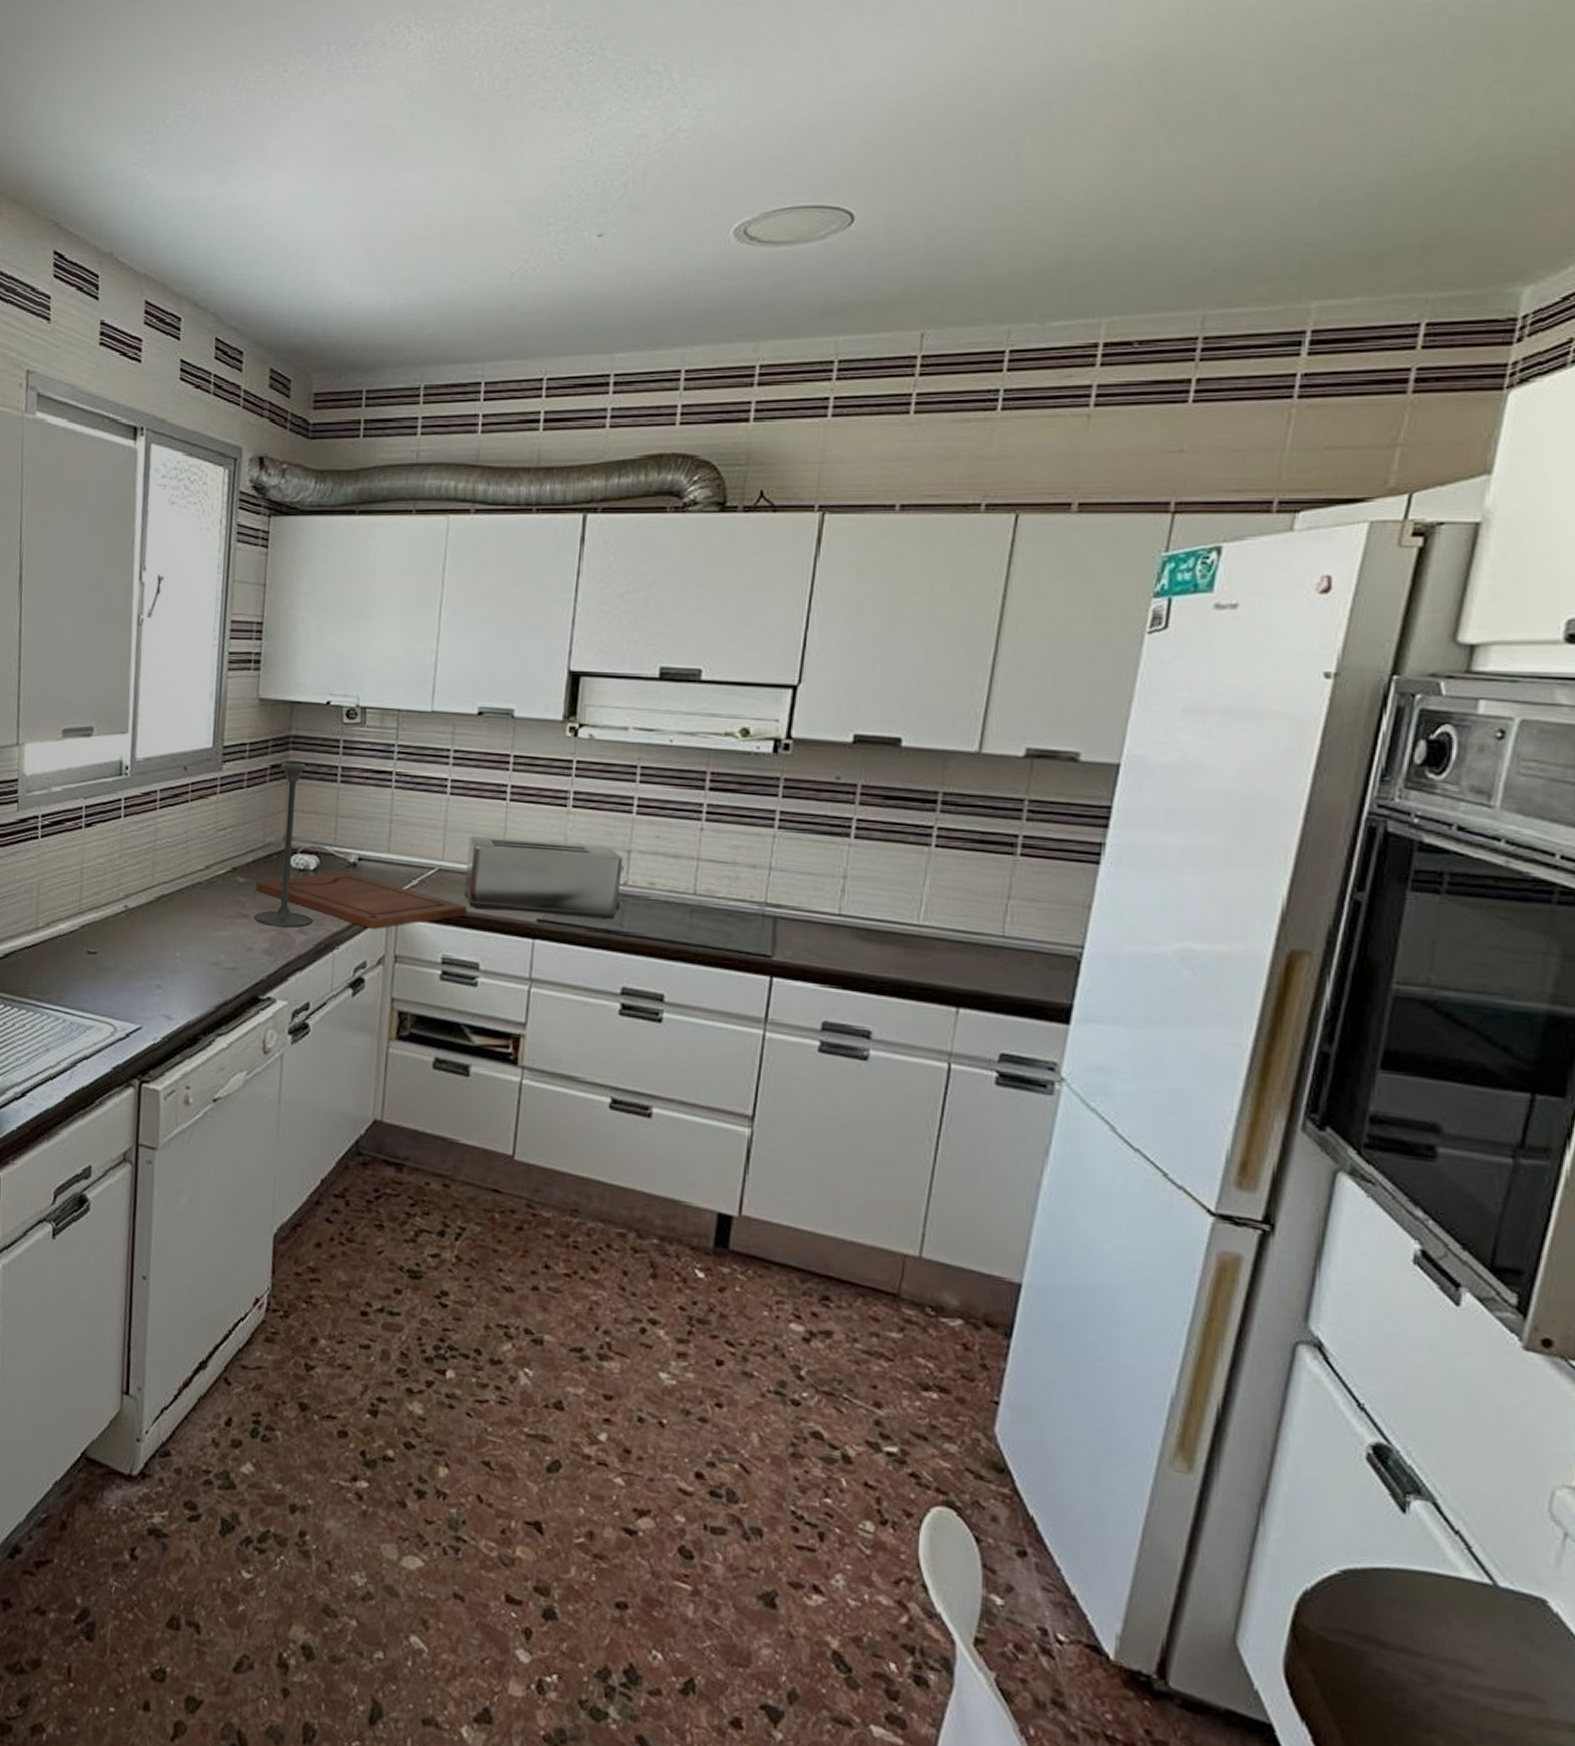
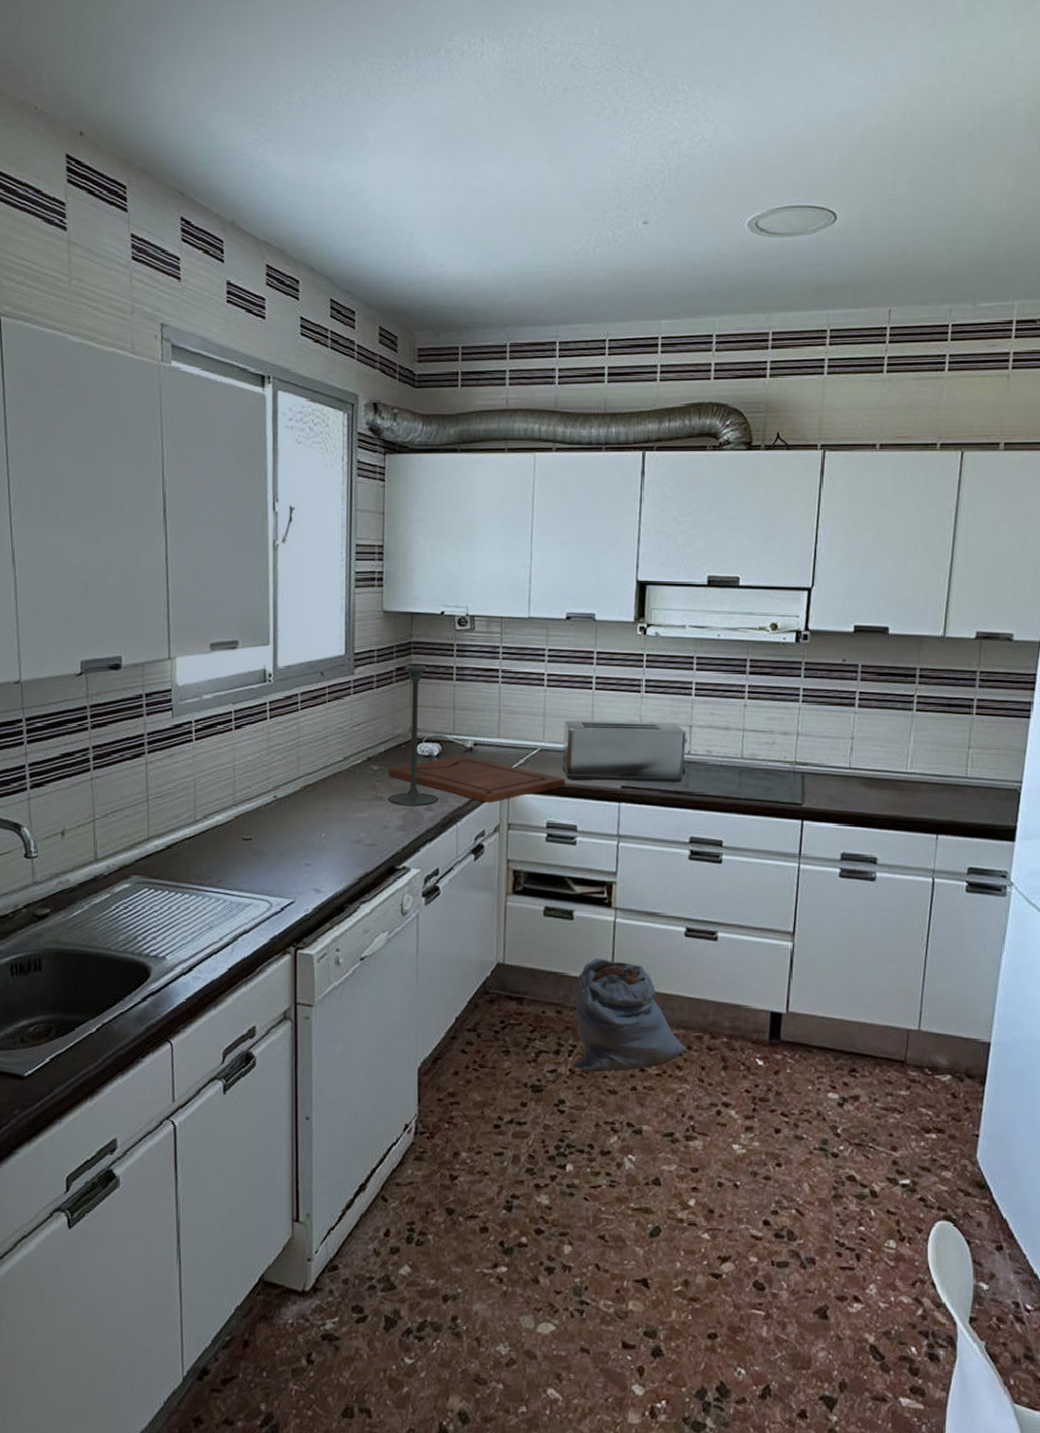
burlap sack: none [462,1125,605,1265] -> present [575,958,687,1071]

